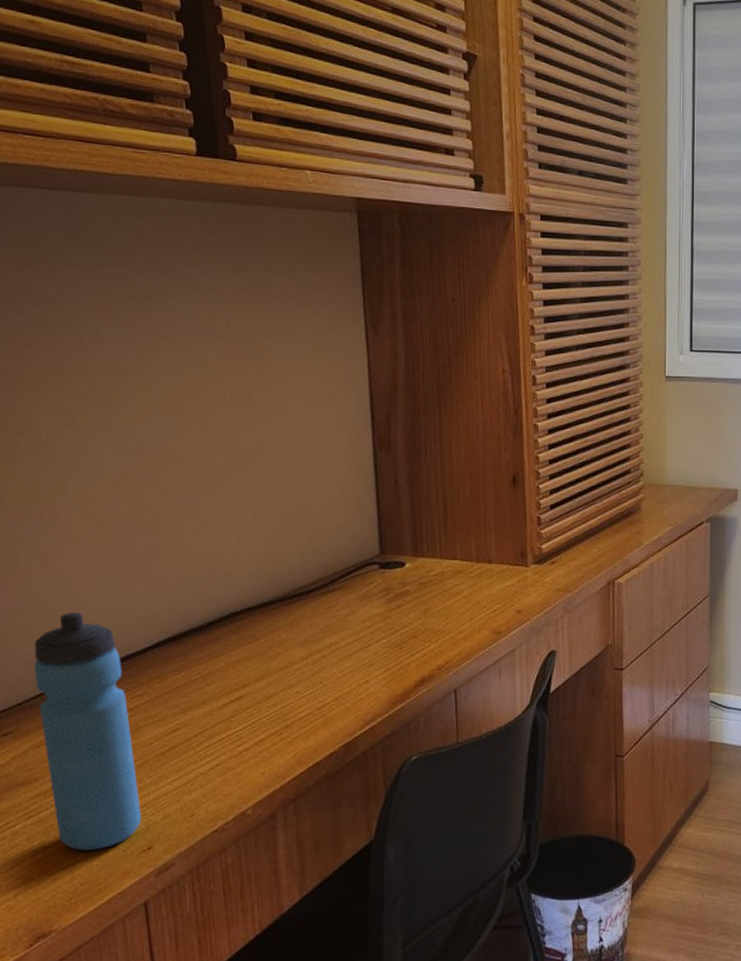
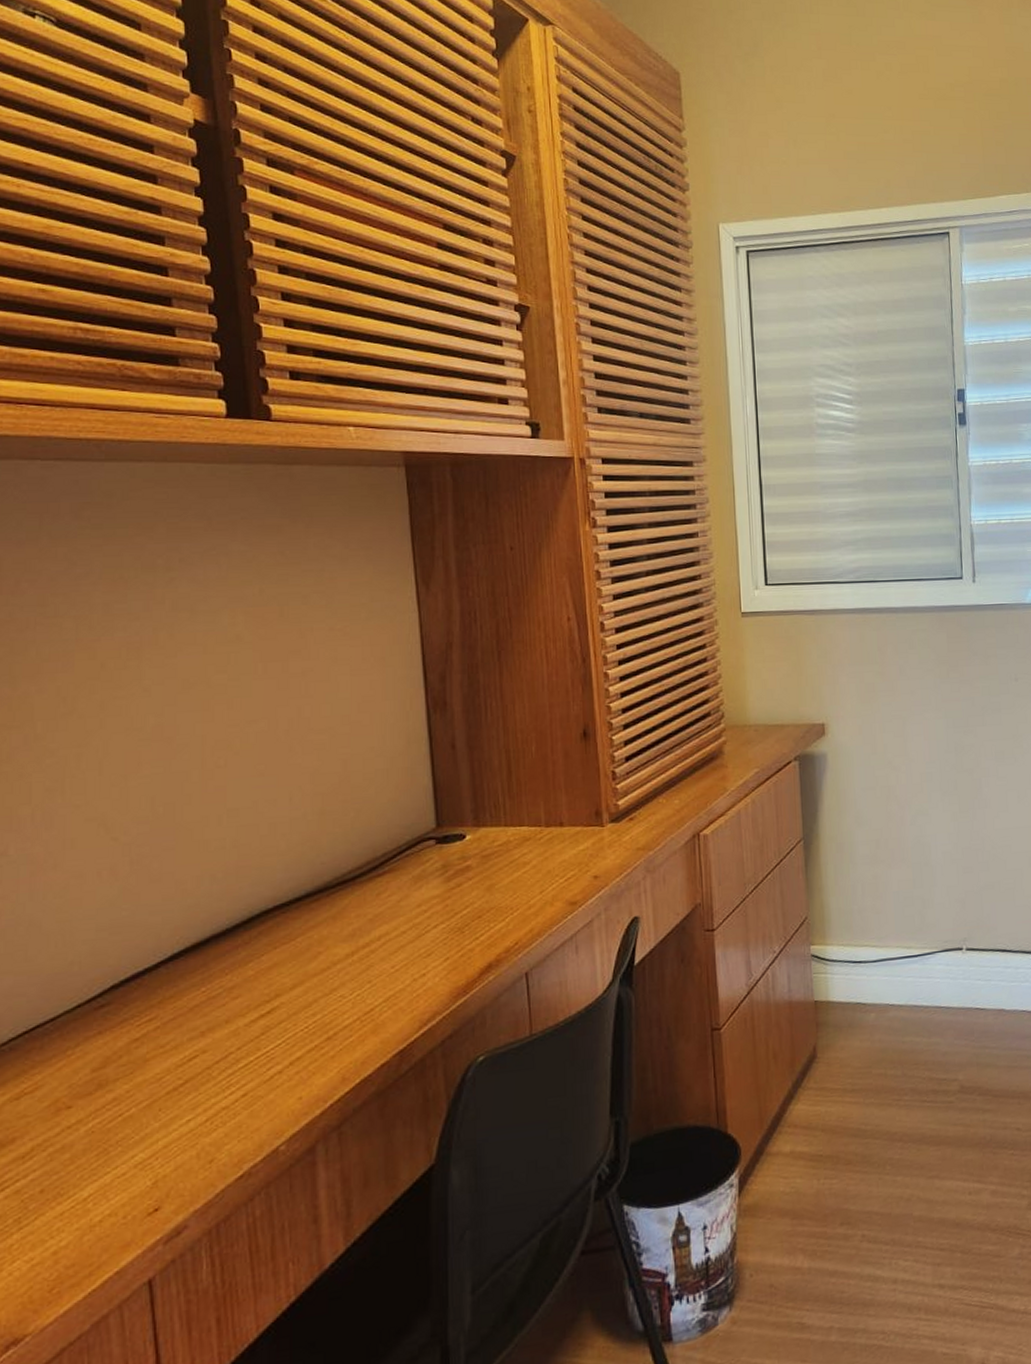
water bottle: present [34,611,142,850] -> none [16,928,148,1224]

